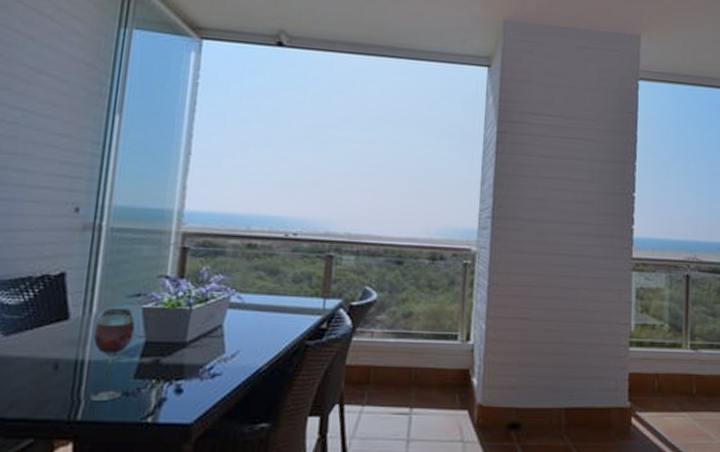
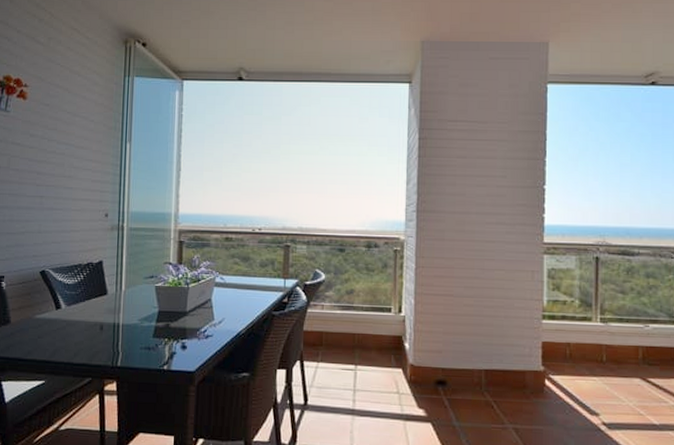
wineglass: present [88,308,136,402] -> none [124,286,151,354]

